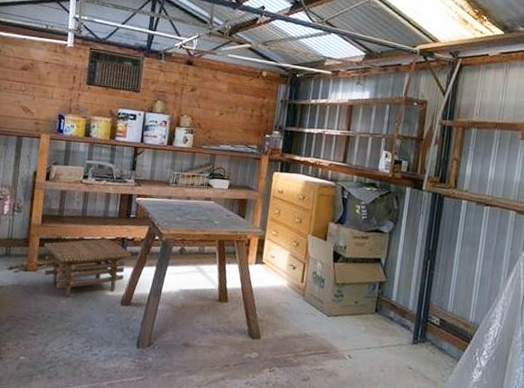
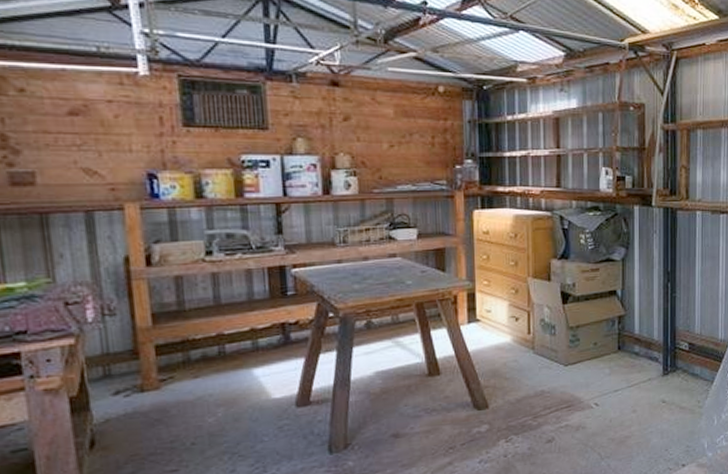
stool: present [43,238,132,298] -> none [162,328,299,414]

